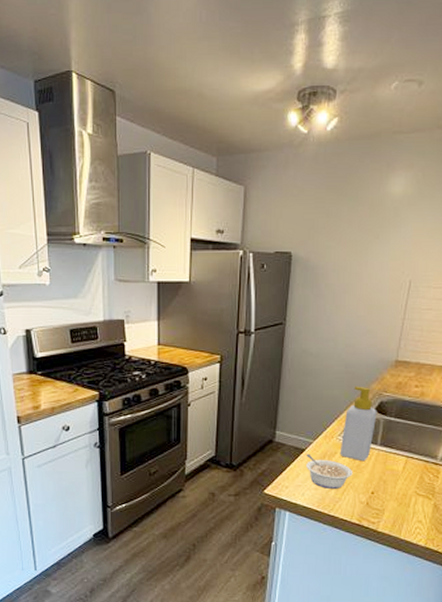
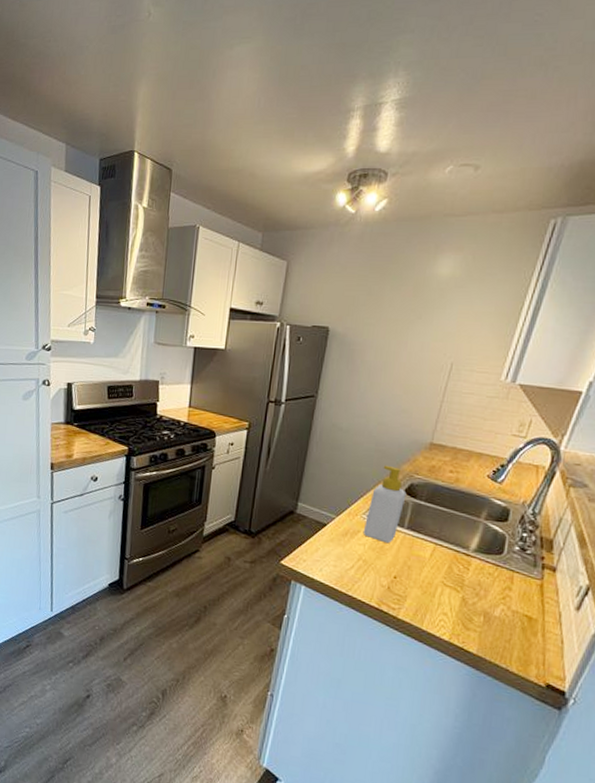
legume: present [306,454,352,489] -> none [326,529,375,569]

